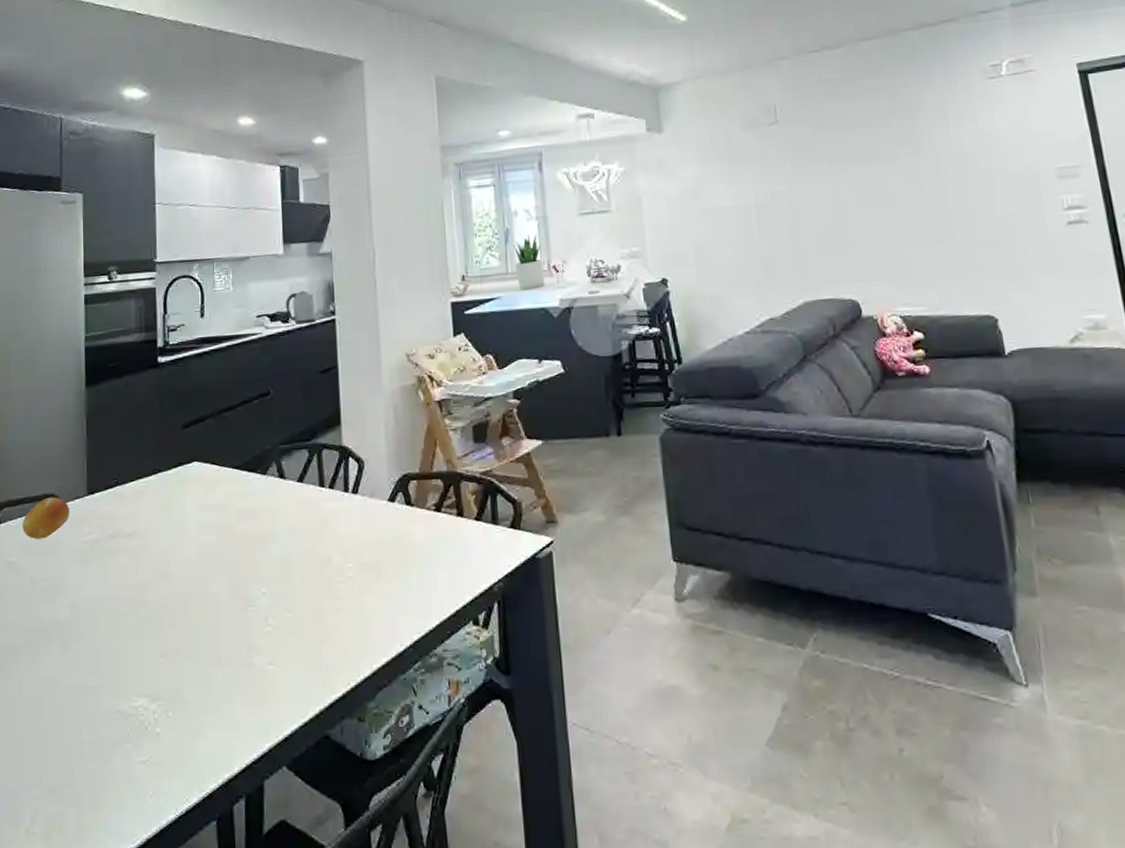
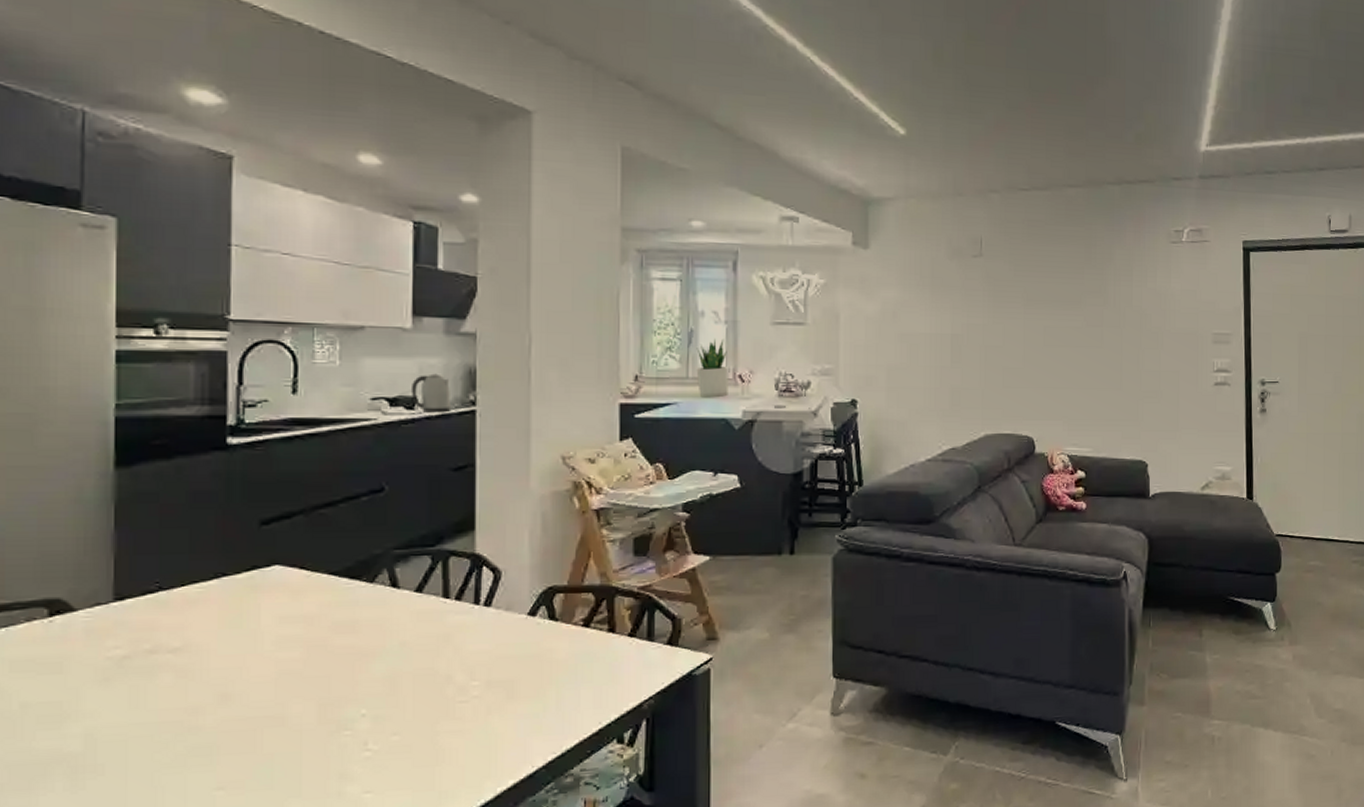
fruit: present [22,497,69,539] -> none [9,602,85,655]

